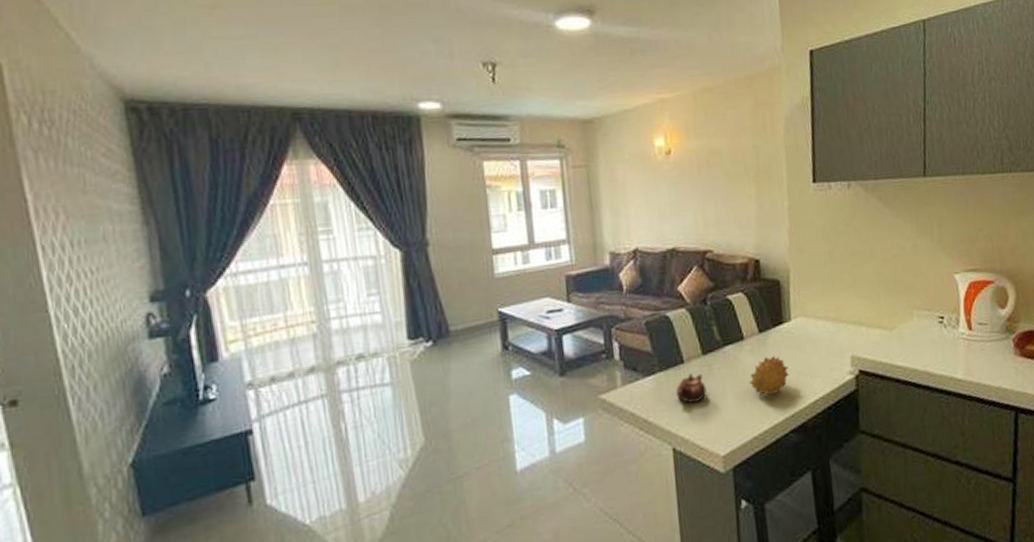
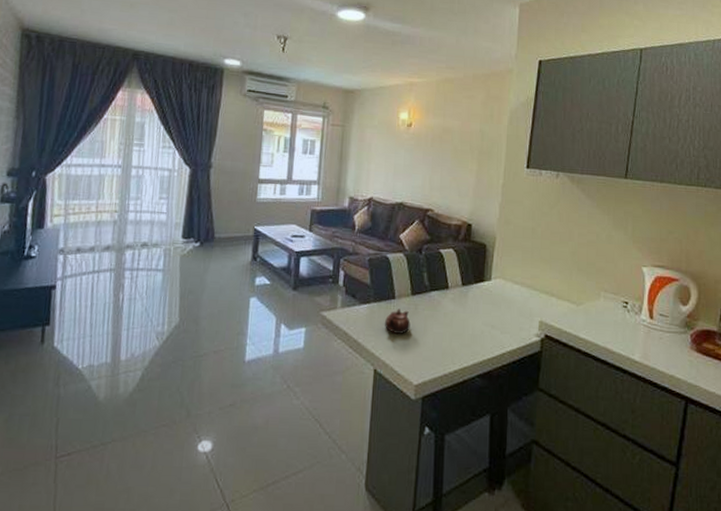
fruit: present [750,356,789,396] -> none [448,307,483,341]

